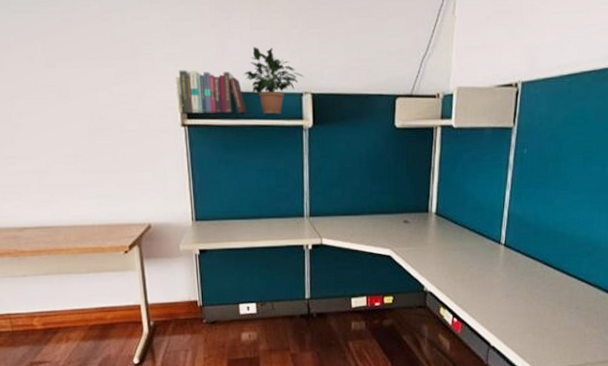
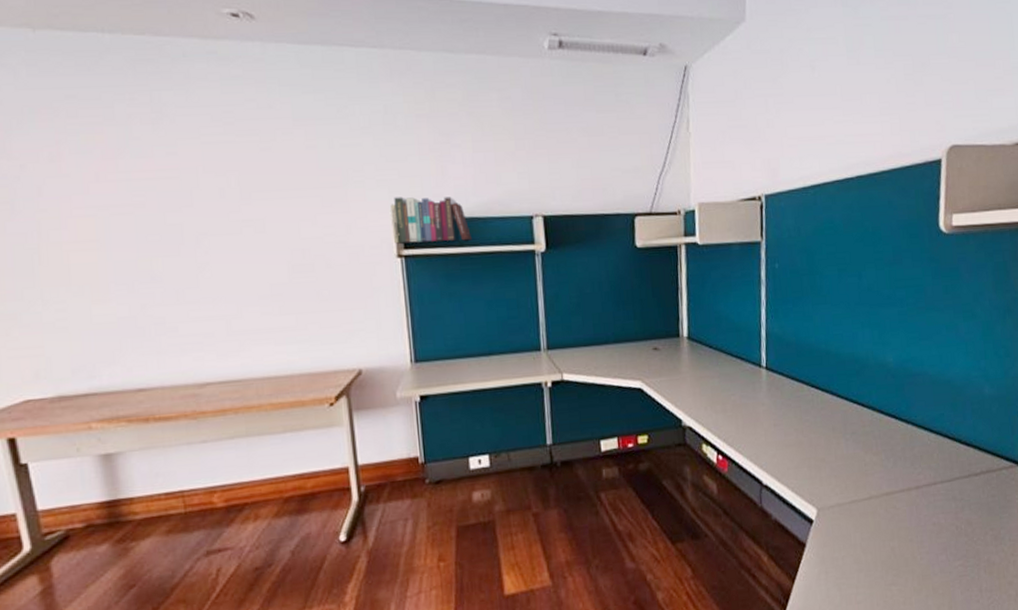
potted plant: present [244,47,304,115] -> none [467,170,534,241]

